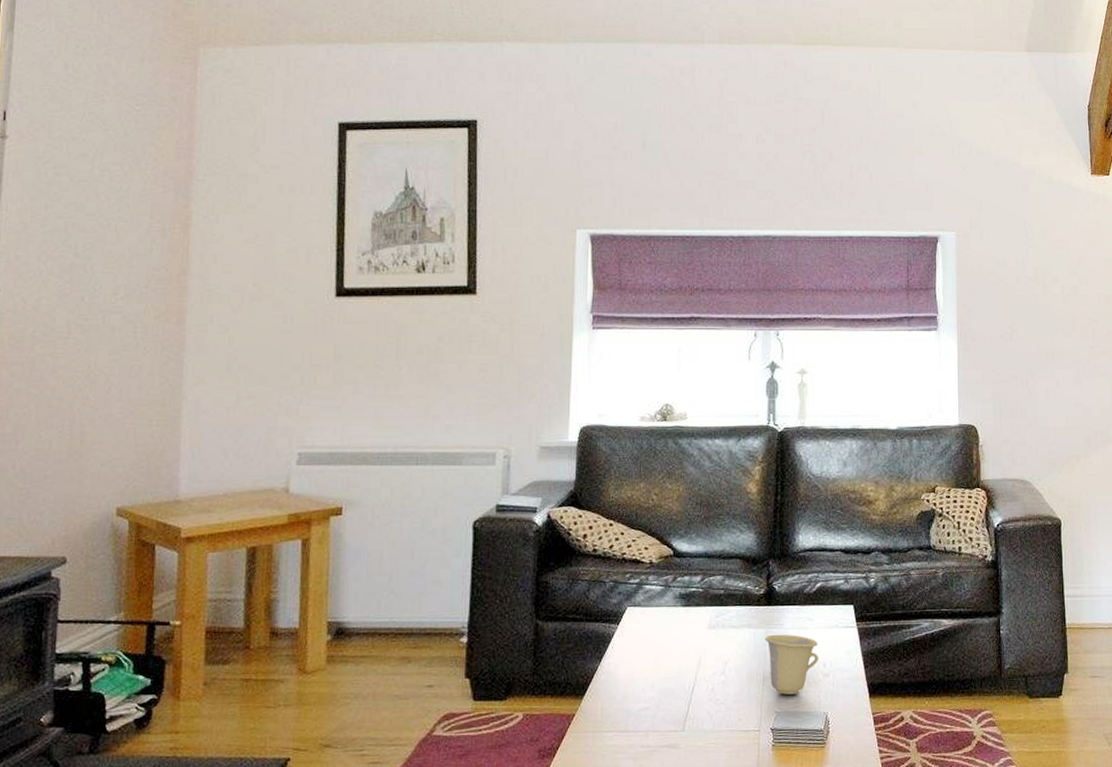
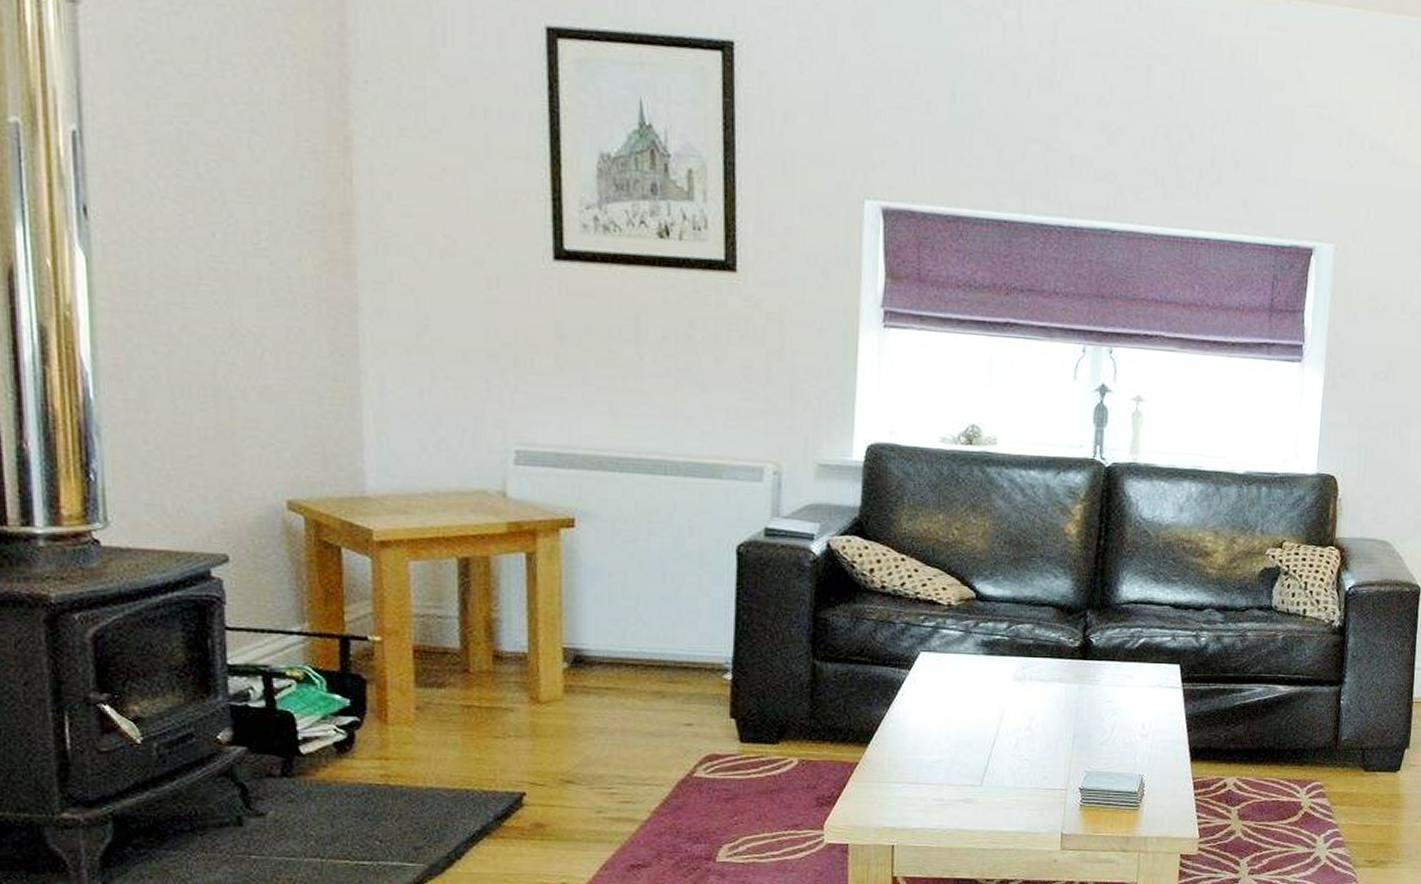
cup: present [765,634,819,694] -> none [1078,690,1138,754]

